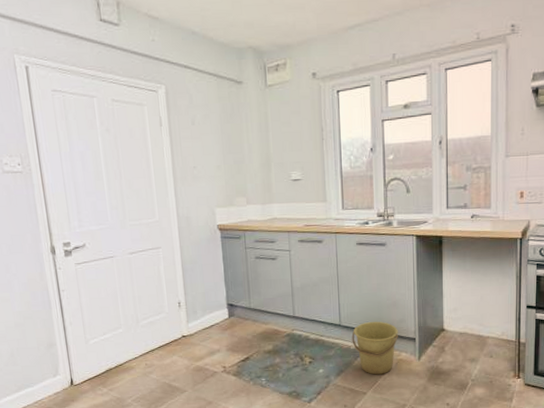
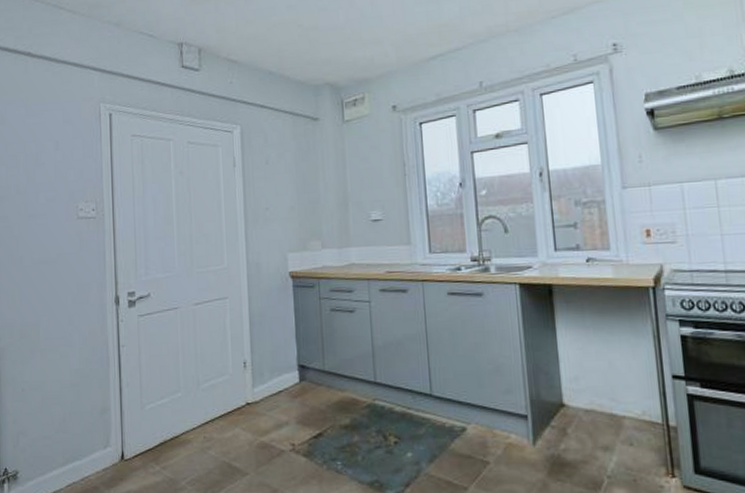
bucket: present [351,321,398,375] -> none [446,391,505,463]

